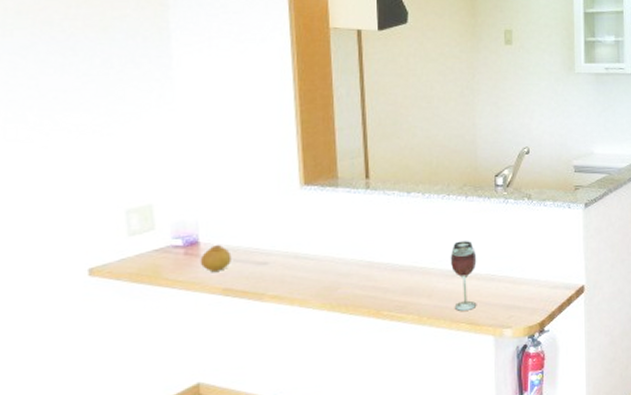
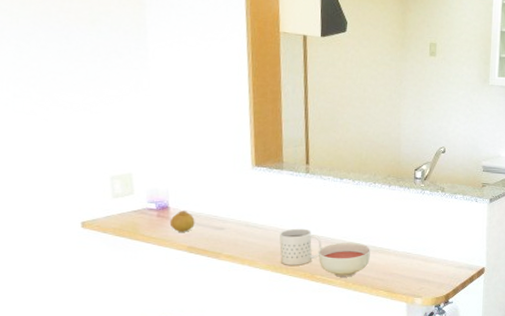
mug: none [336,255,388,302] -> present [279,228,322,265]
bowl: none [384,268,448,311] -> present [318,242,372,277]
wineglass: present [450,241,477,311] -> none [373,223,396,280]

